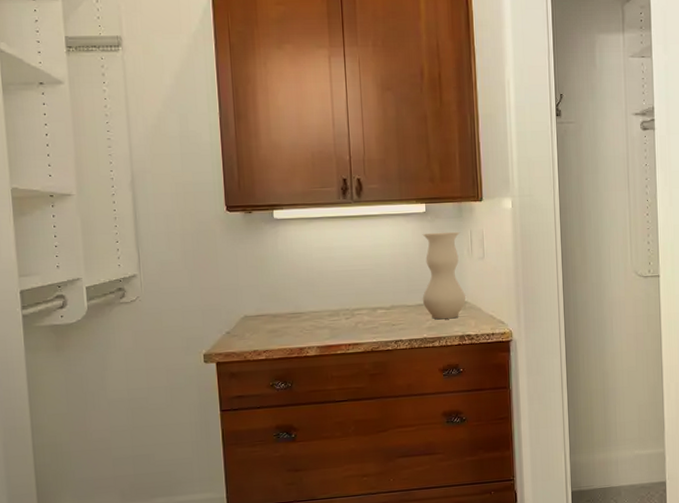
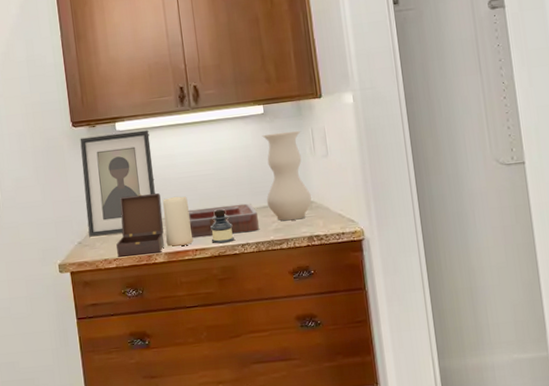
picture frame: none [234,220,311,327] -> present [80,130,155,237]
jewelry box: none [267,285,318,350] -> present [116,193,165,258]
candle: none [318,289,347,340] -> present [162,196,194,247]
decorative tray: none [343,300,413,333] -> present [188,203,259,238]
ink bottle: none [365,305,388,340] -> present [210,209,235,244]

